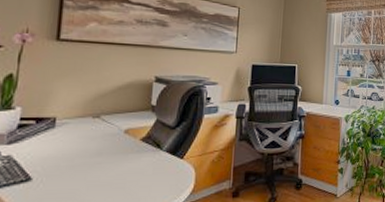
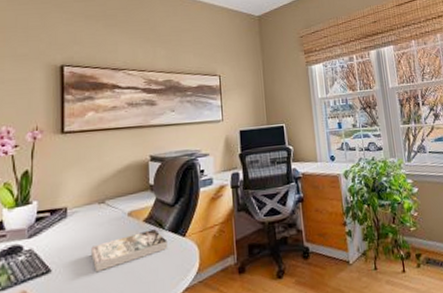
book: none [79,149,164,184] -> present [91,229,168,271]

